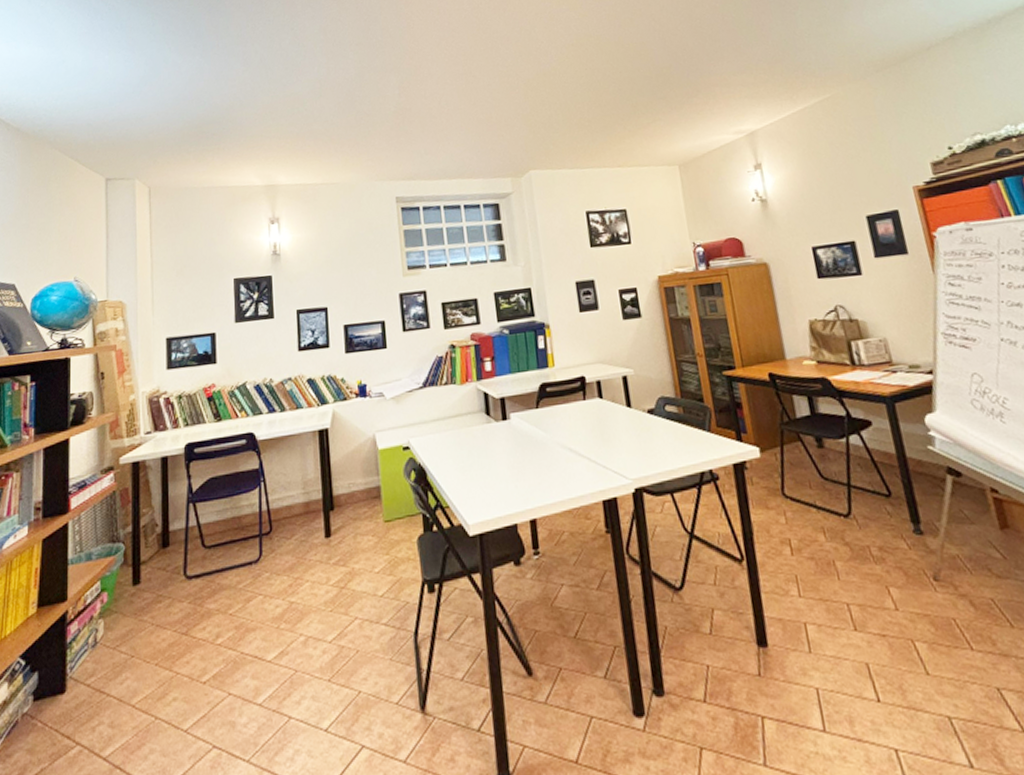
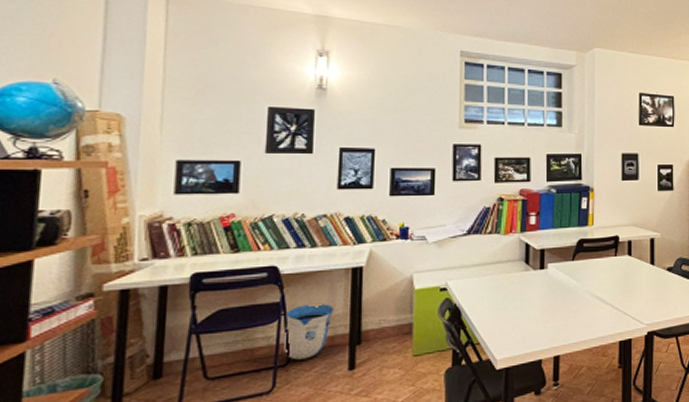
sun visor: none [264,468,306,528] -> present [282,303,333,360]

